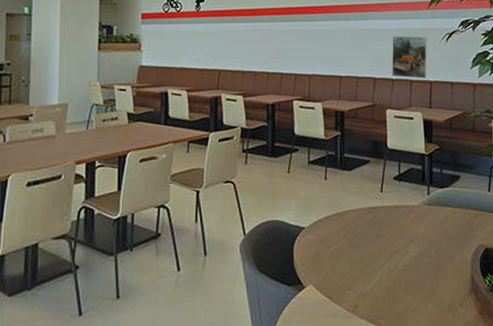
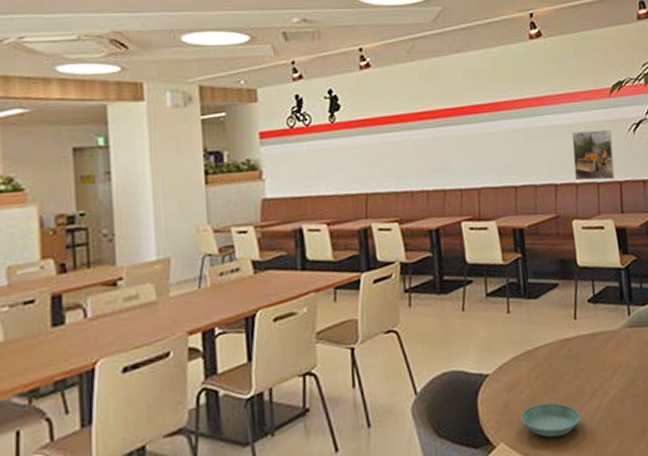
saucer: none [328,258,379,287] -> present [521,402,581,438]

